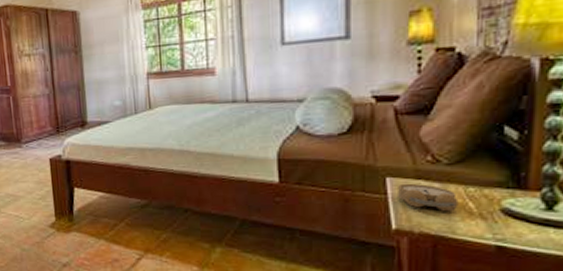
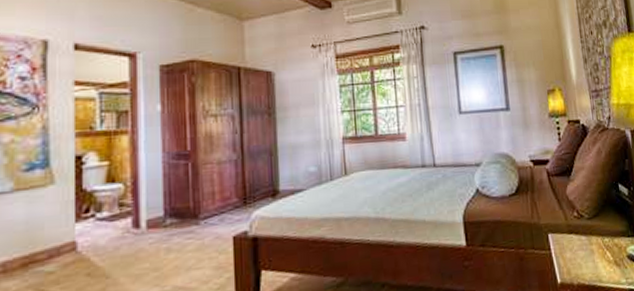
alarm clock: present [398,183,459,212] -> none [557,237,600,262]

